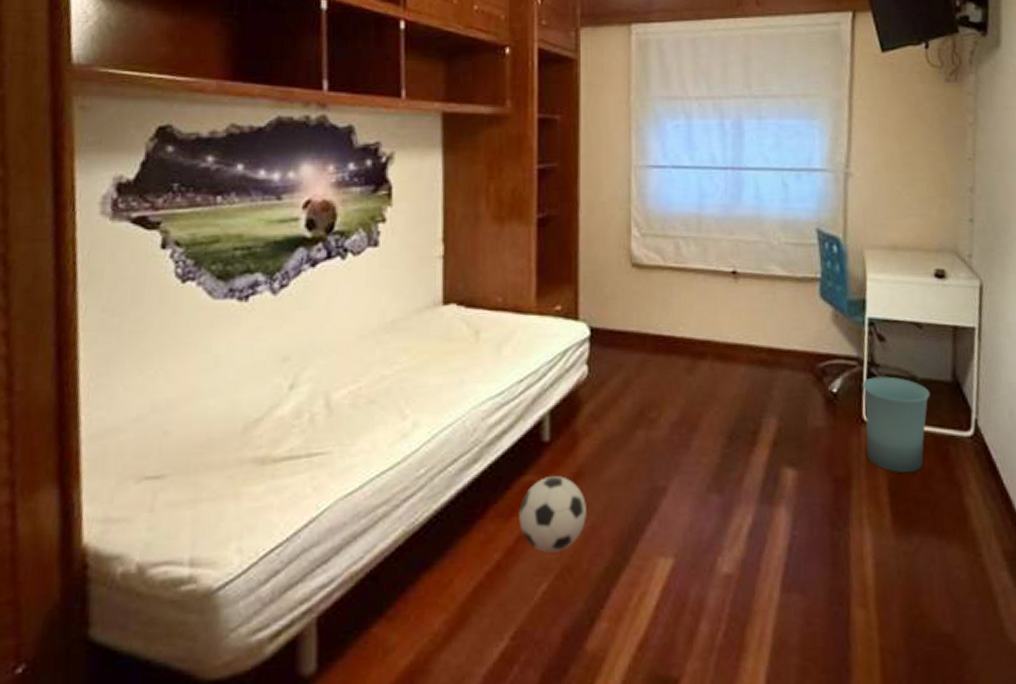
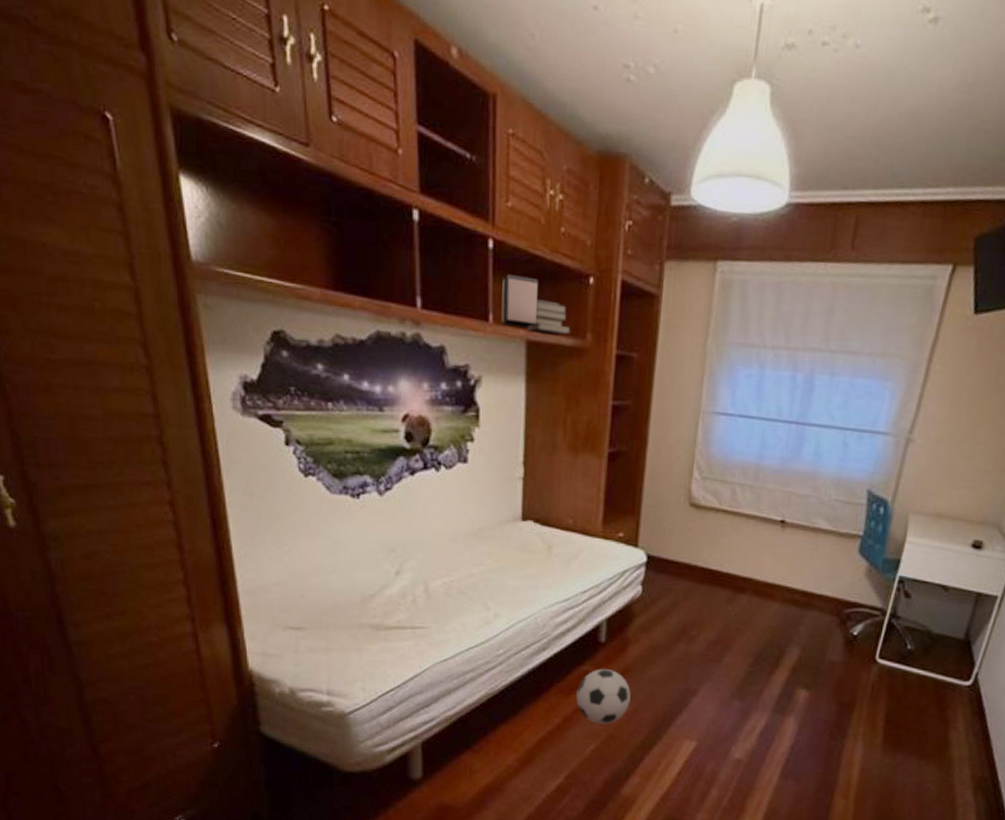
books: none [414,50,454,102] -> present [501,273,539,330]
books: none [442,72,489,106] -> present [527,299,571,337]
waste bin: present [862,376,930,474] -> none [872,626,941,707]

